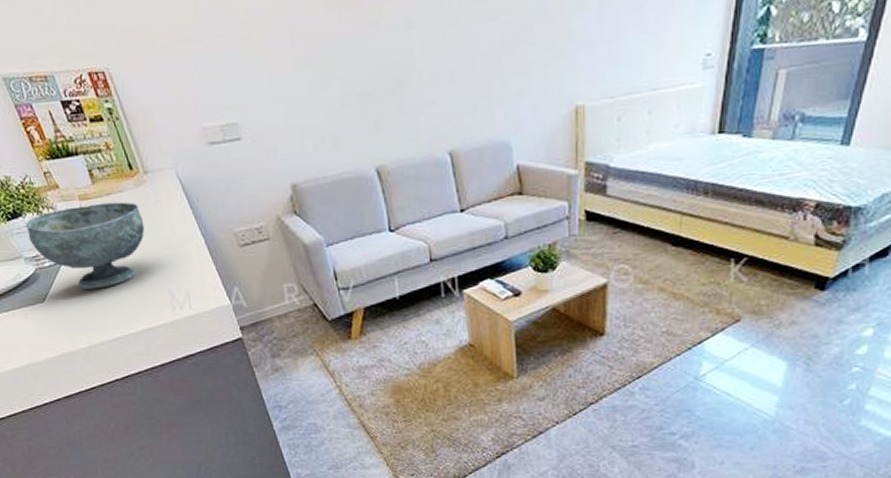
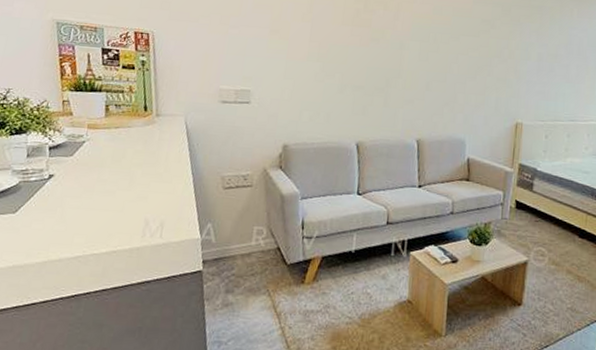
bowl: present [26,202,145,290] -> none [24,133,142,208]

